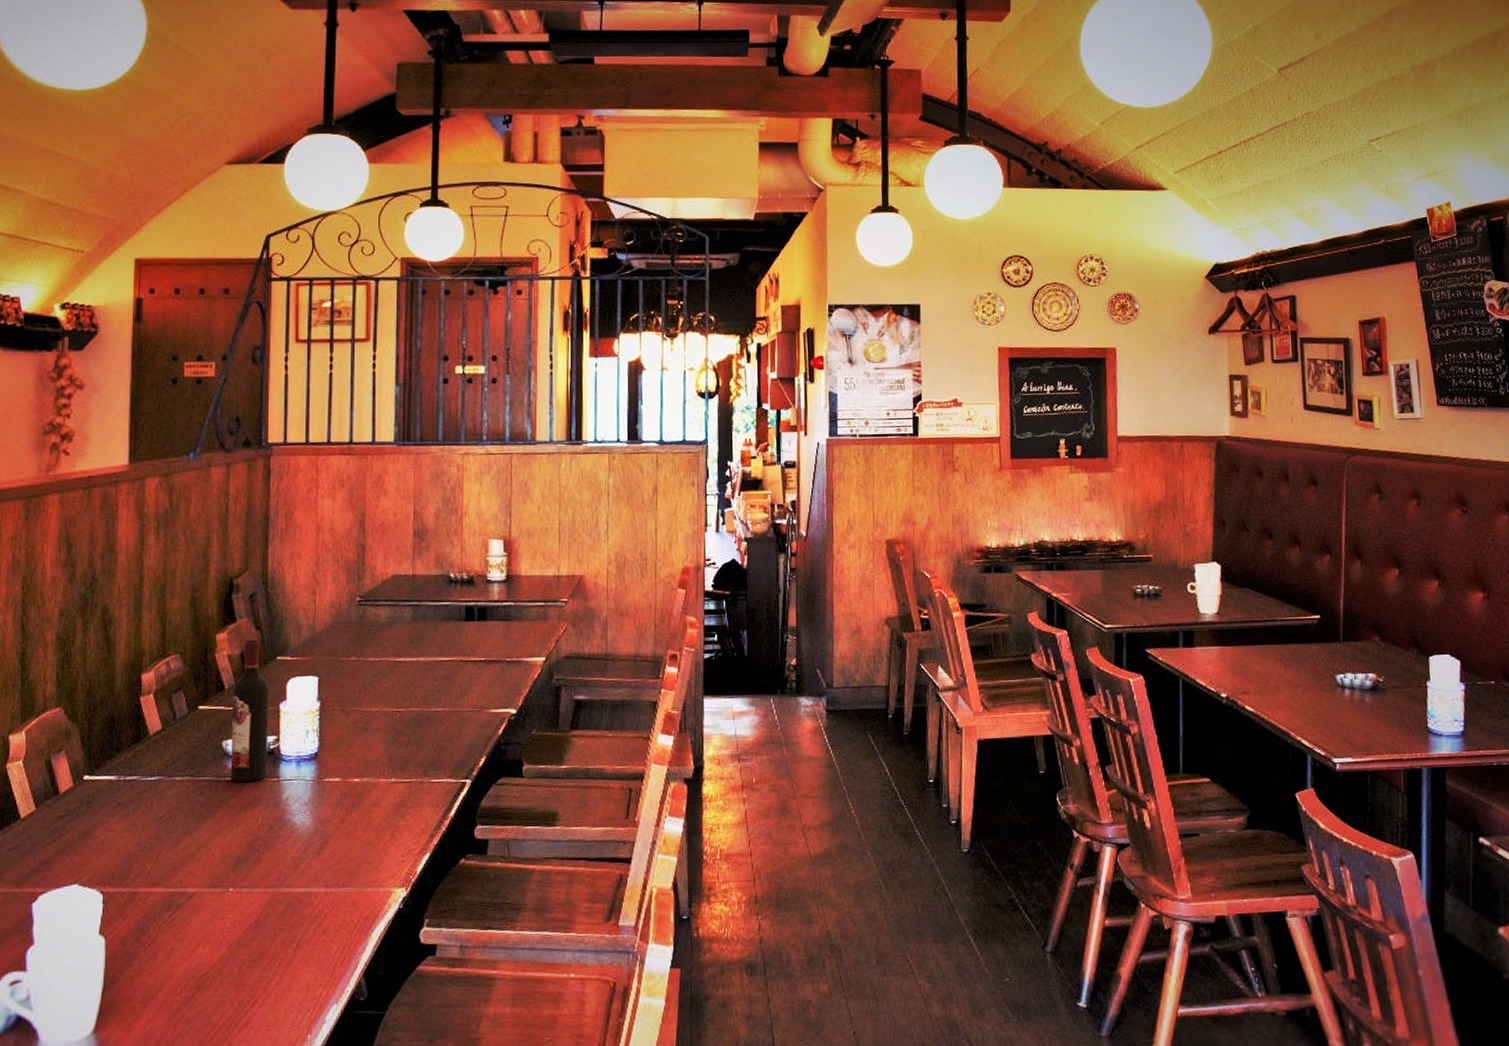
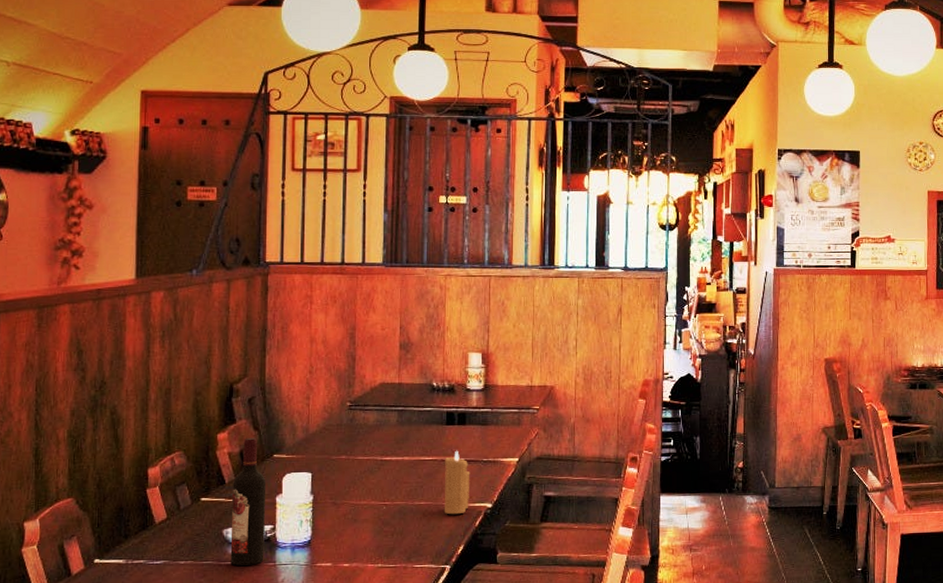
candle: none [463,649,492,722] -> present [444,450,470,515]

